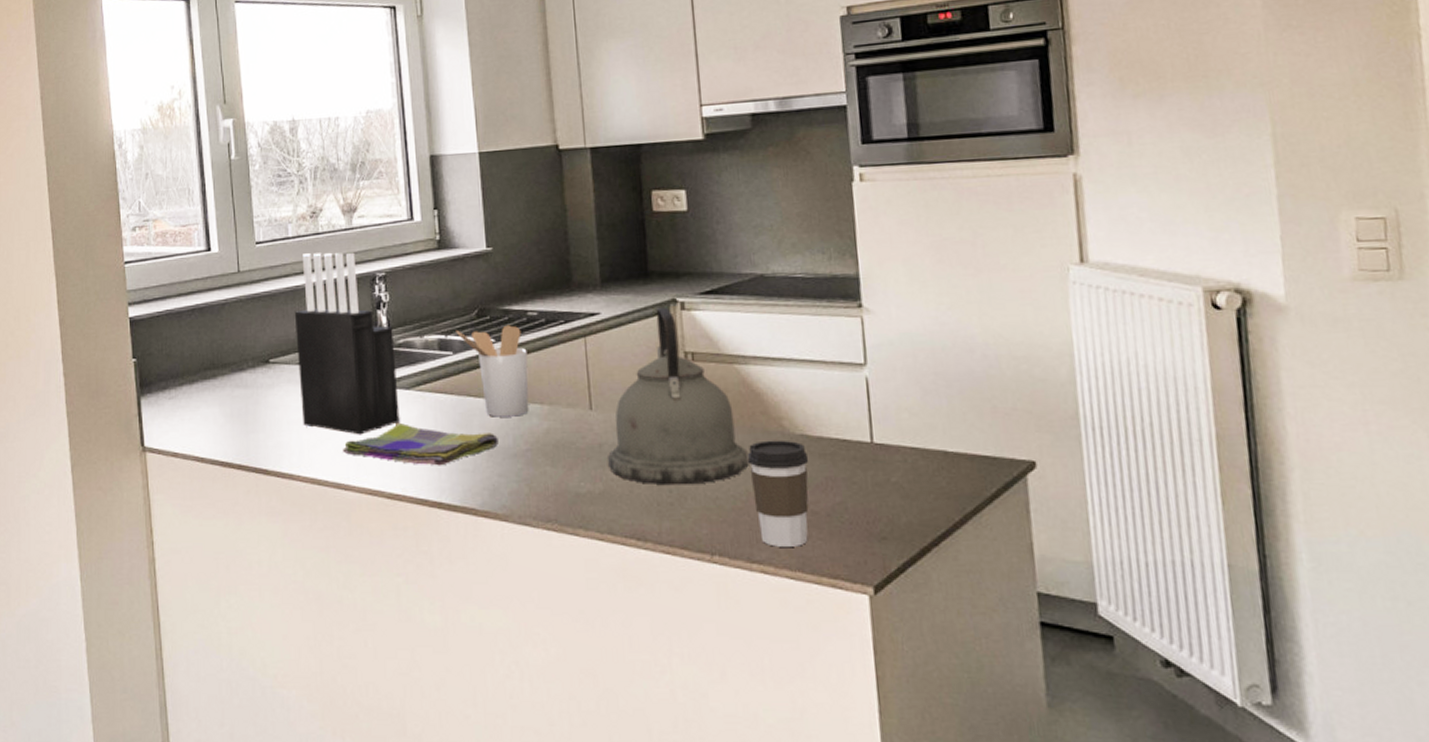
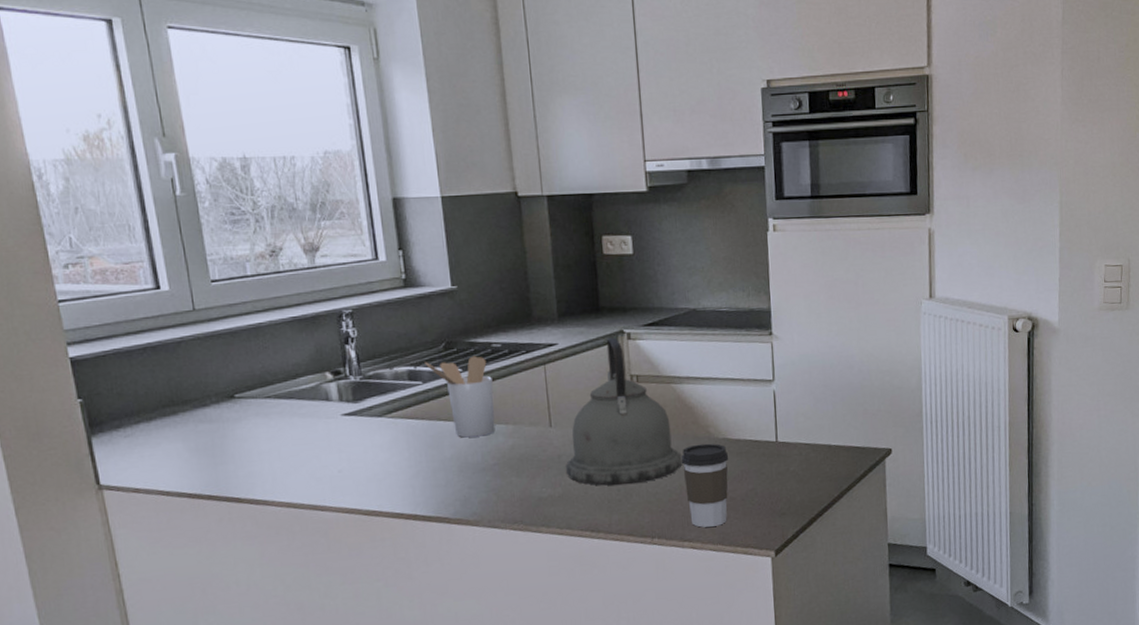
knife block: present [294,252,400,435] -> none [258,290,373,461]
dish towel: present [343,423,498,466] -> none [317,447,468,484]

